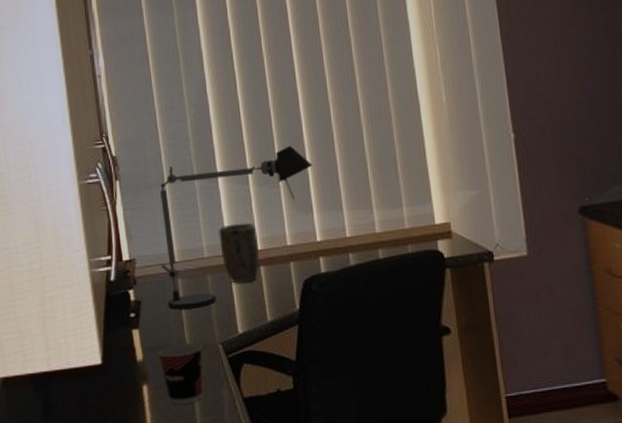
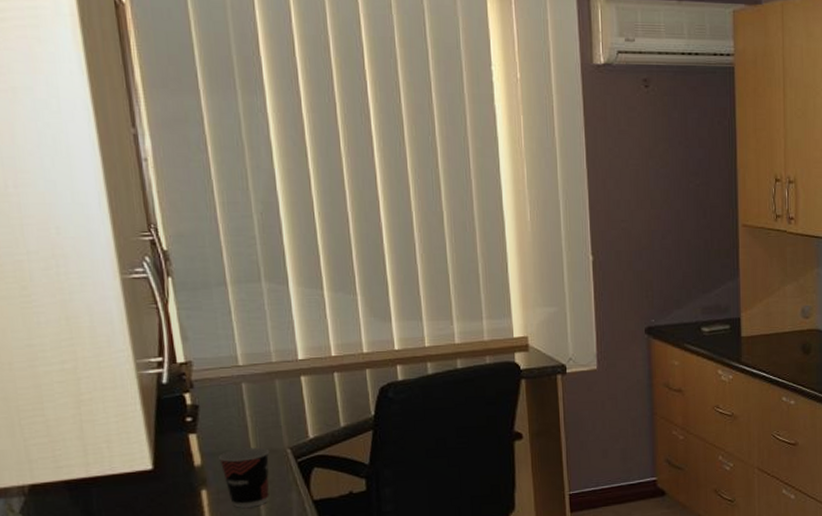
desk lamp: present [160,145,313,310] -> none [221,252,393,414]
plant pot: present [218,222,260,284] -> none [288,328,333,389]

